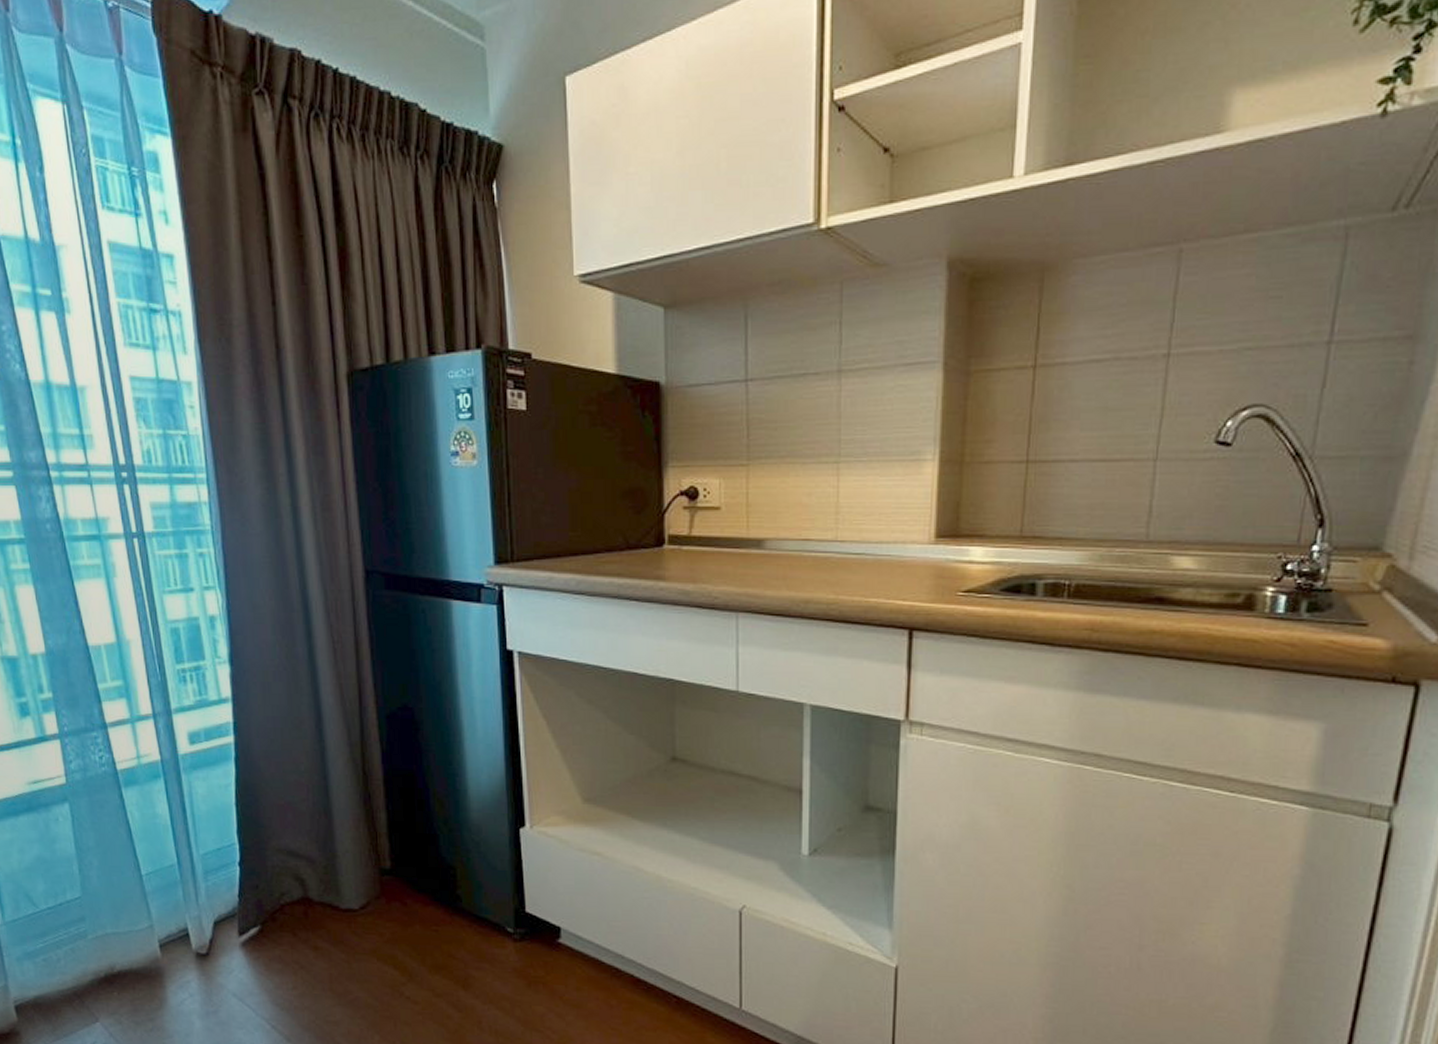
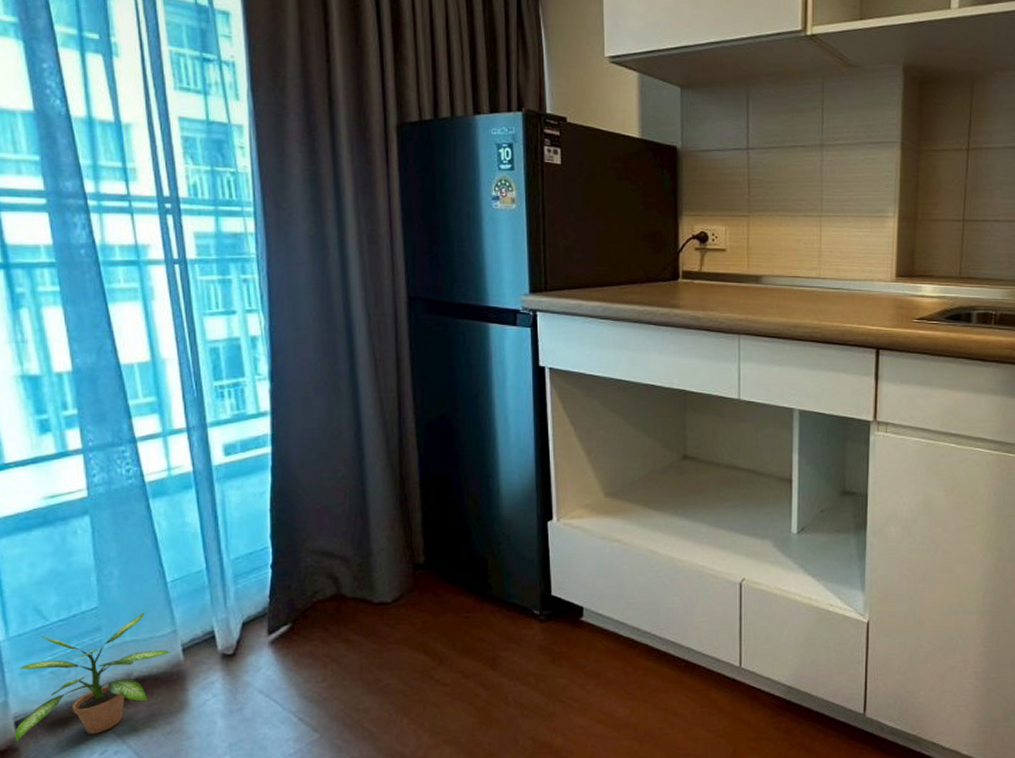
potted plant: none [15,904,149,1027] -> present [15,611,171,742]

